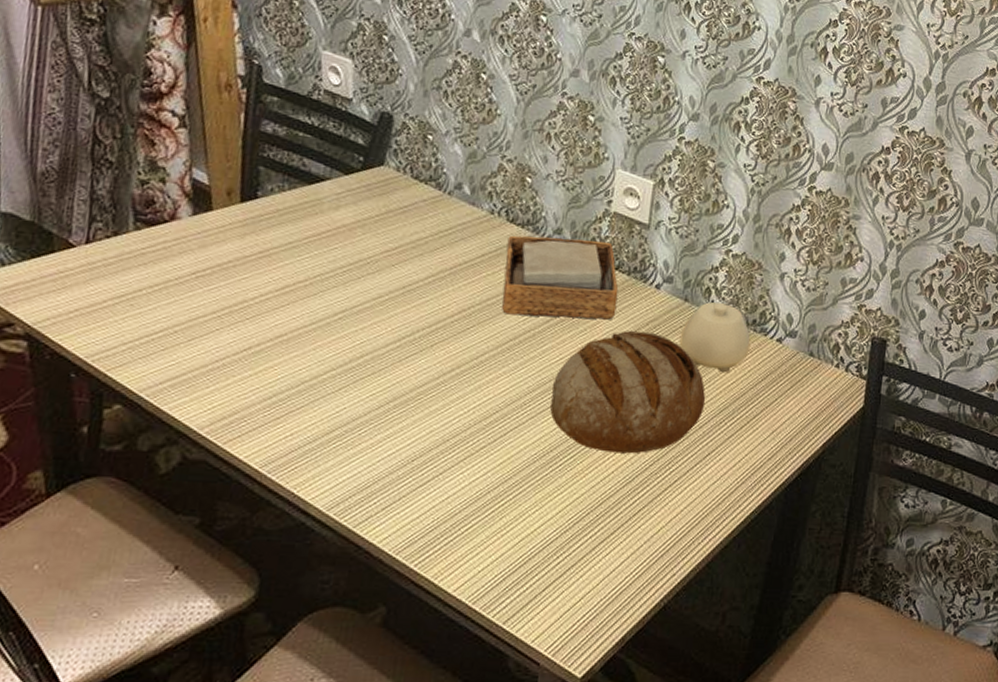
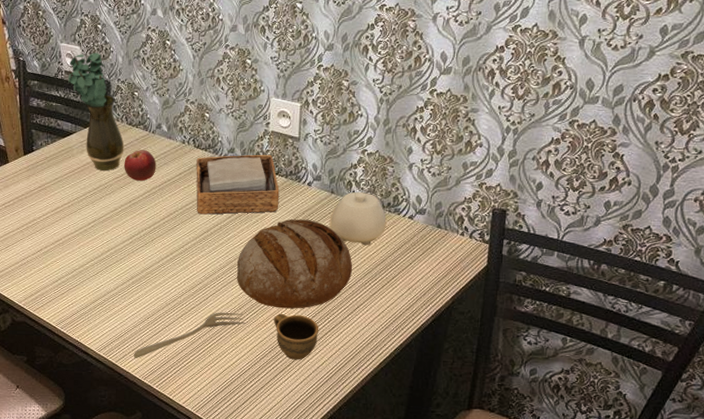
vase: none [328,63,405,240] -> present [68,48,124,170]
fork: none [383,454,559,523] -> present [134,312,247,359]
fruit: none [399,215,450,260] -> present [124,150,157,181]
cup: none [597,460,657,526] -> present [274,314,319,360]

